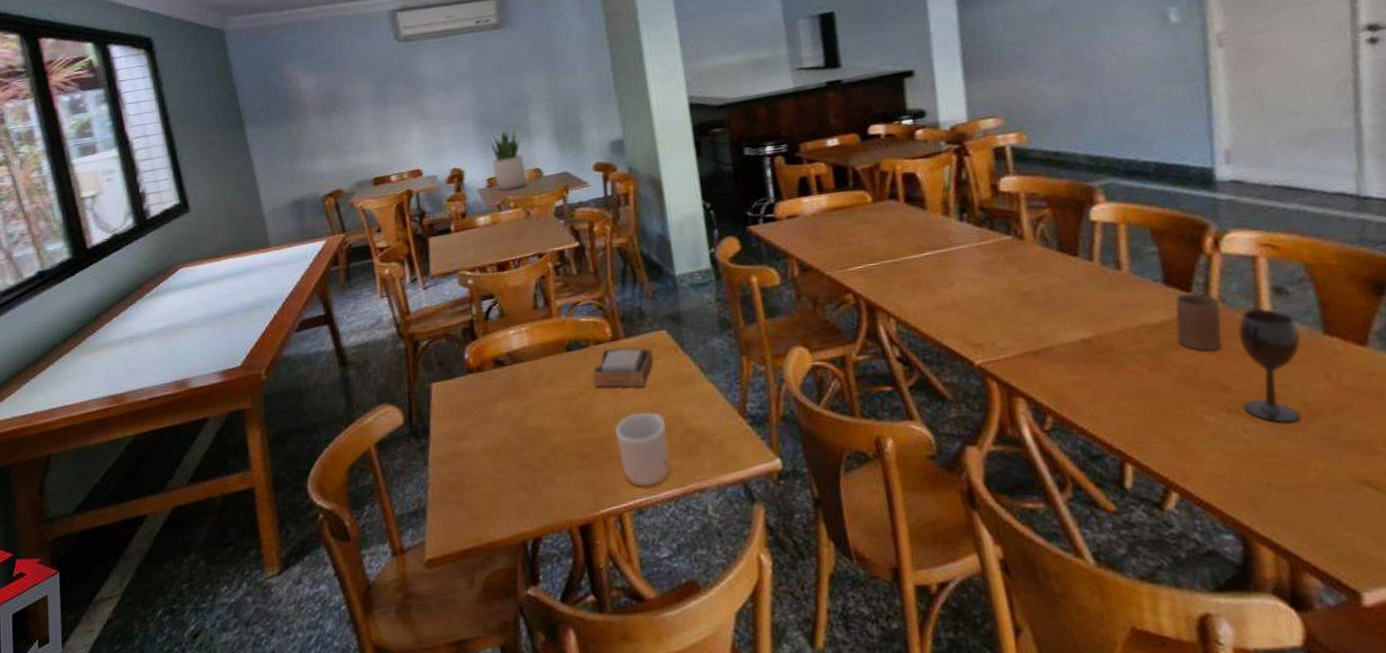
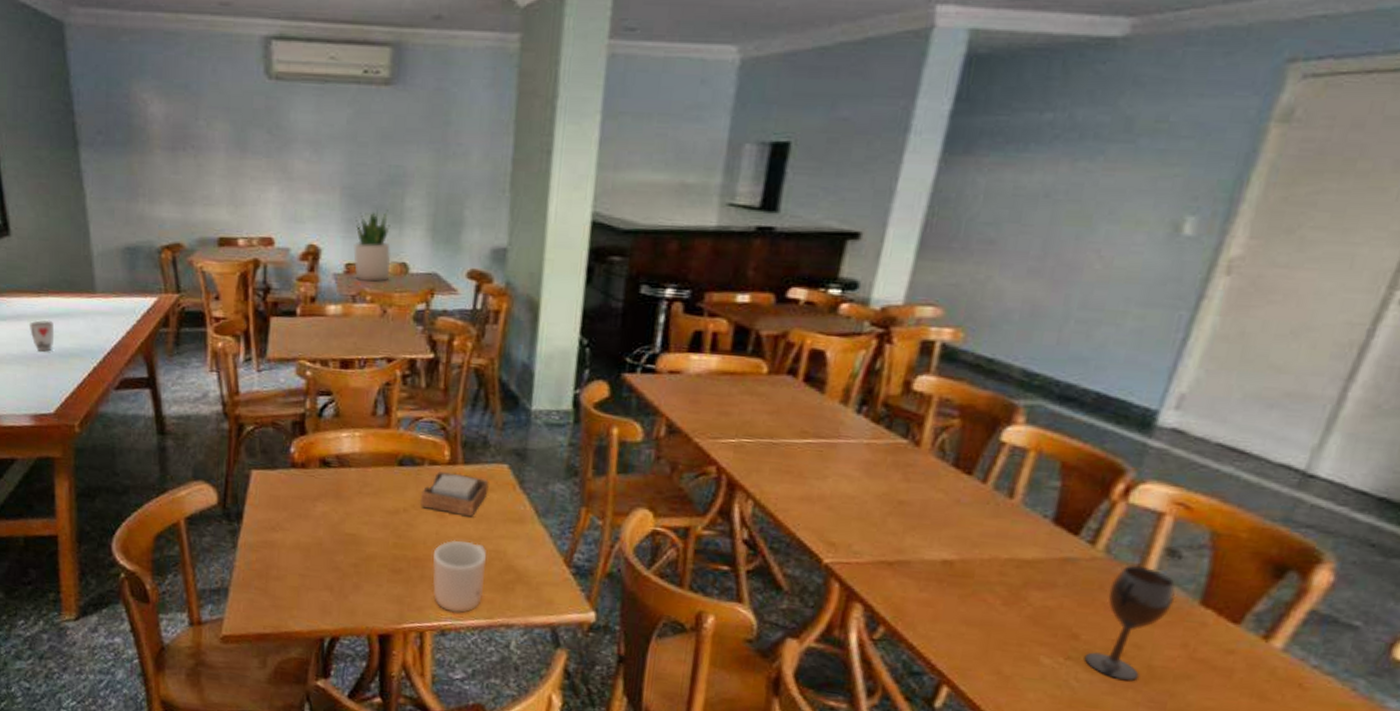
cup: none [211,280,236,310] -> present [28,320,55,352]
cup: present [1175,292,1222,353] -> none [1044,535,1105,598]

